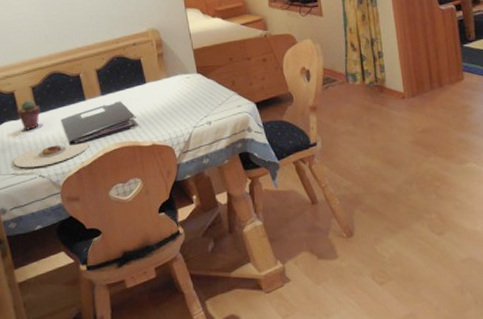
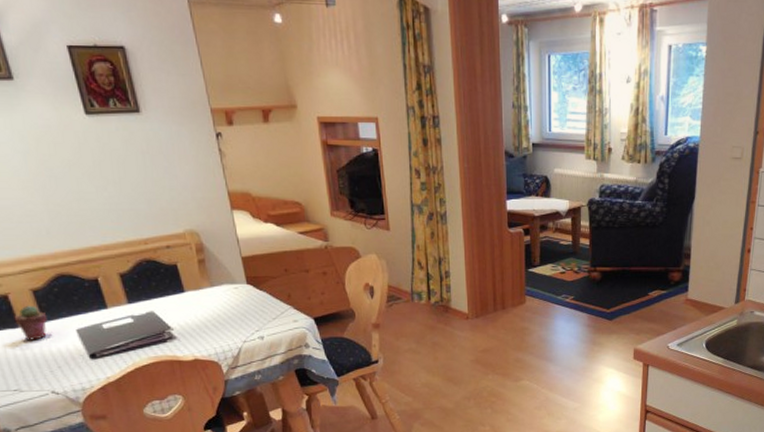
plate: present [13,143,90,168] -> none [14,356,116,384]

